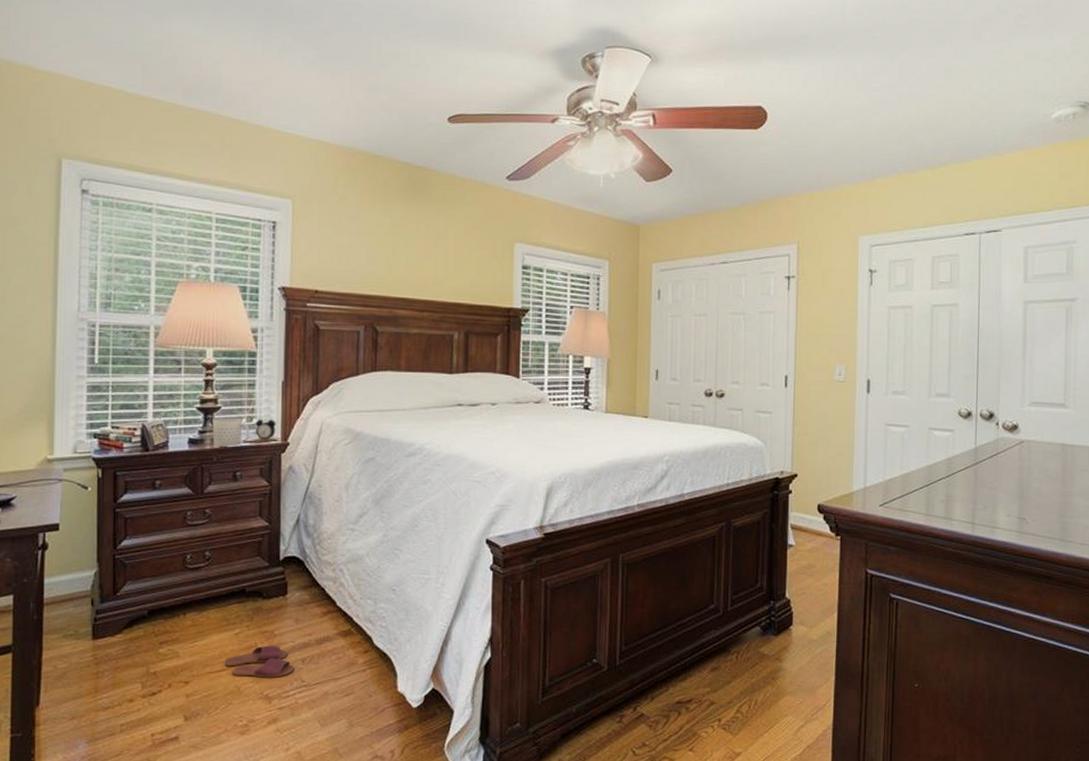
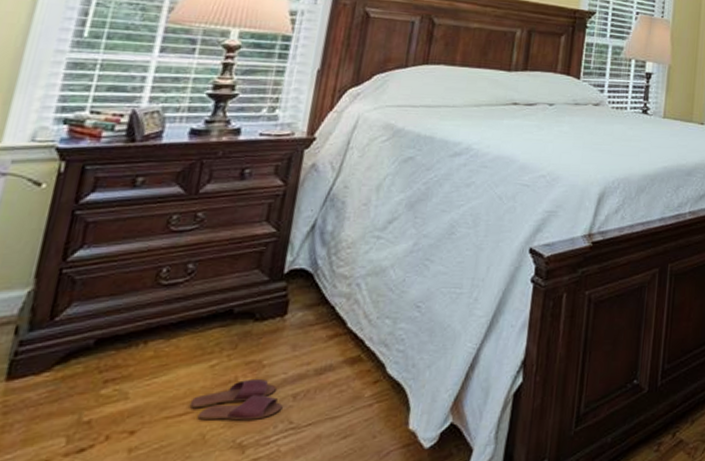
mug: present [212,418,250,447] -> none [220,107,271,140]
alarm clock: present [252,417,277,442] -> none [271,107,304,137]

